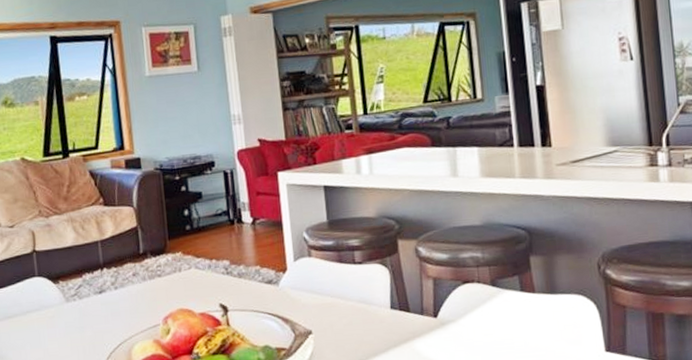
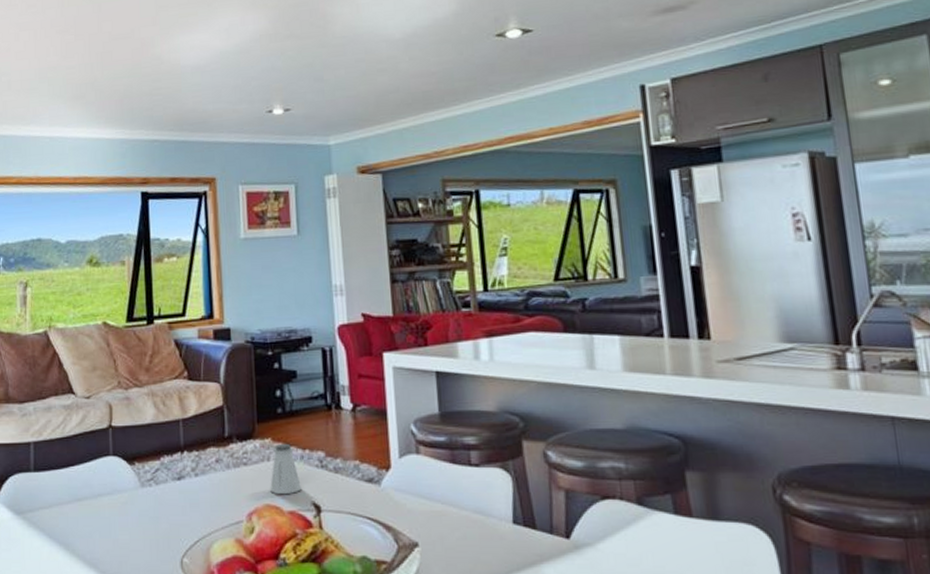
saltshaker: none [182,255,210,300] -> present [270,443,301,495]

